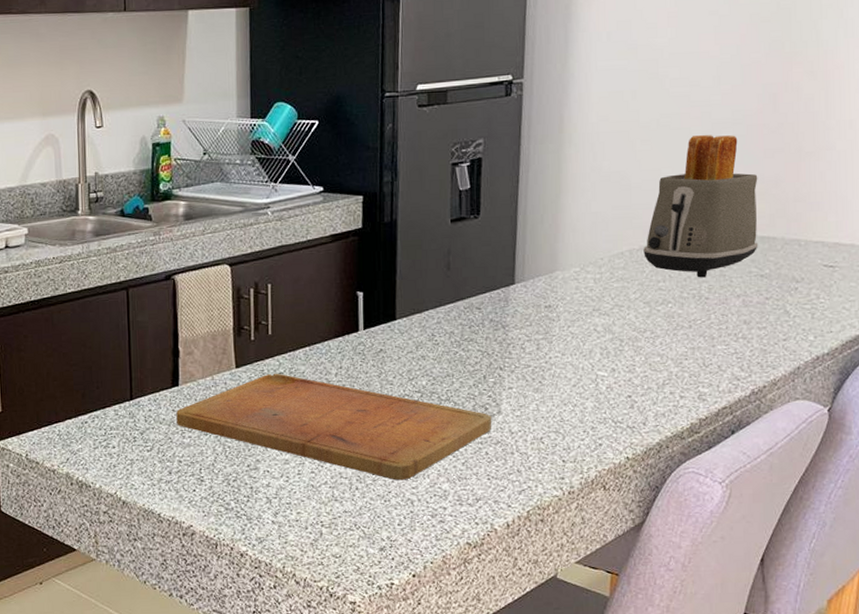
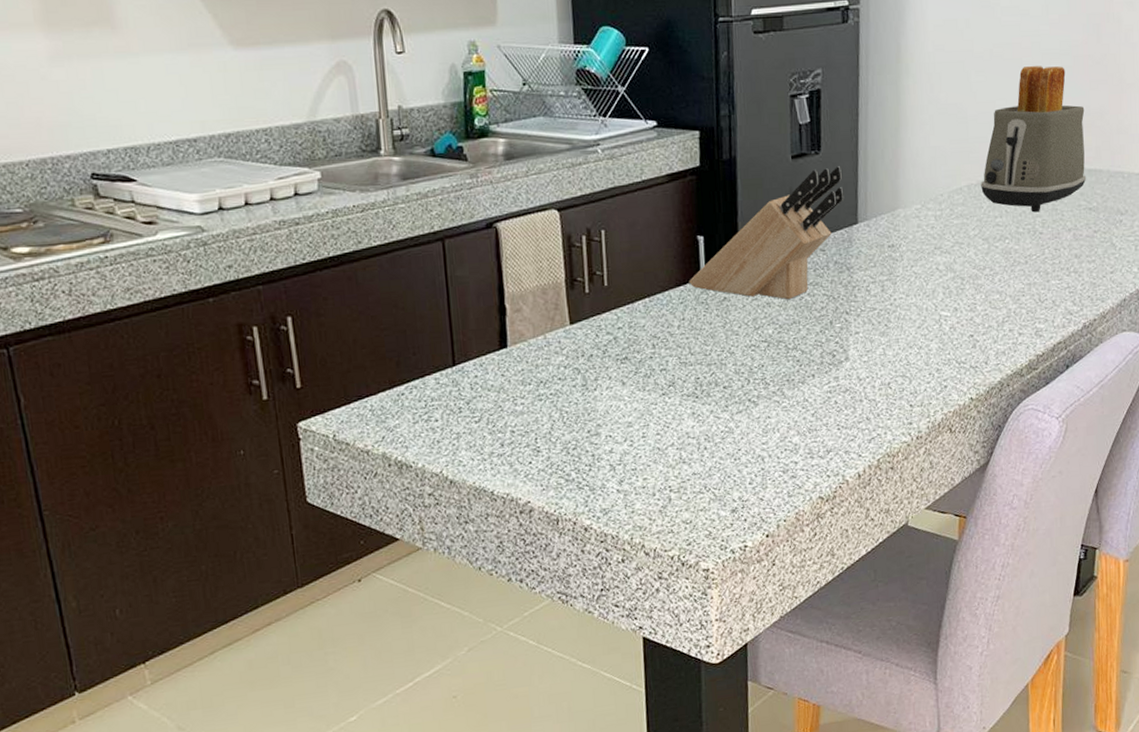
cutting board: present [176,373,492,481] -> none [506,328,840,437]
knife block: none [347,230,502,354] -> present [689,166,845,300]

